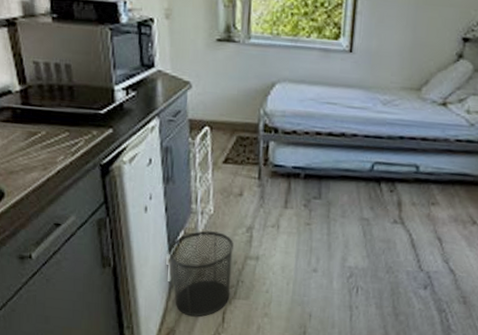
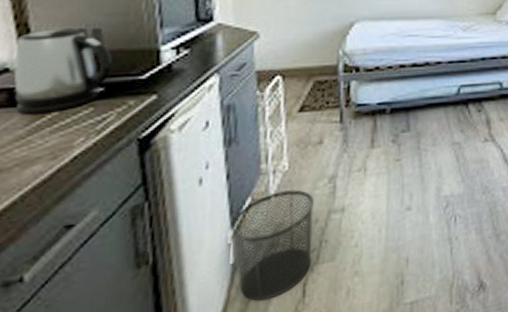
kettle: none [14,60,80,132] -> present [13,27,113,115]

